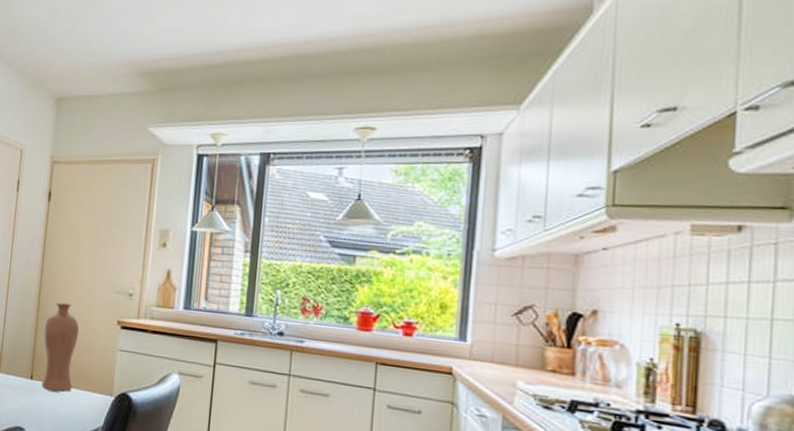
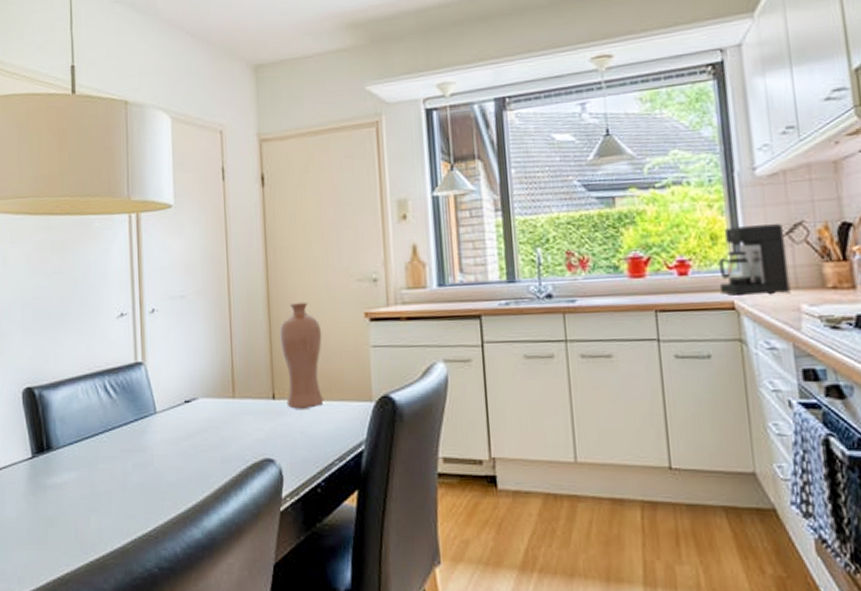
coffee maker: none [440,300,514,368] -> present [718,224,791,296]

